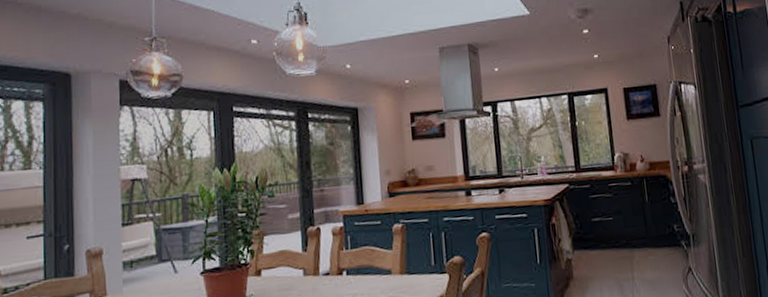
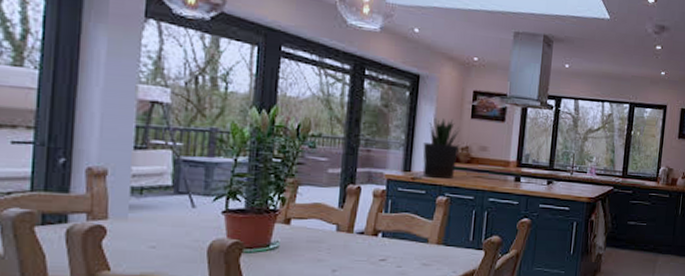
planter: none [371,143,407,207] -> present [422,115,460,179]

